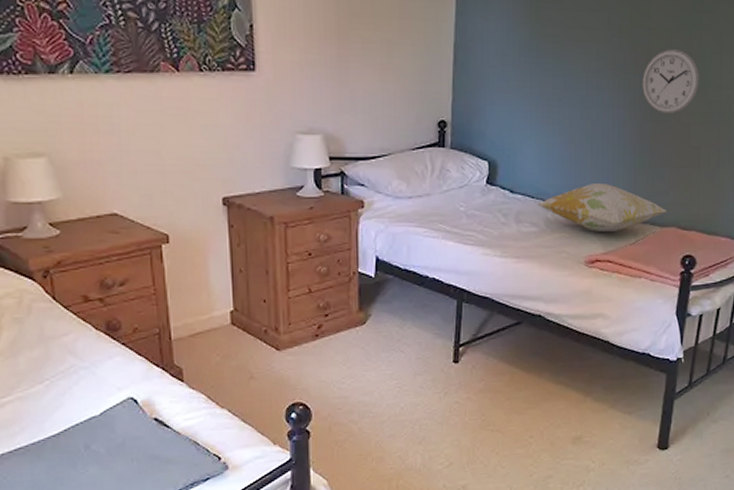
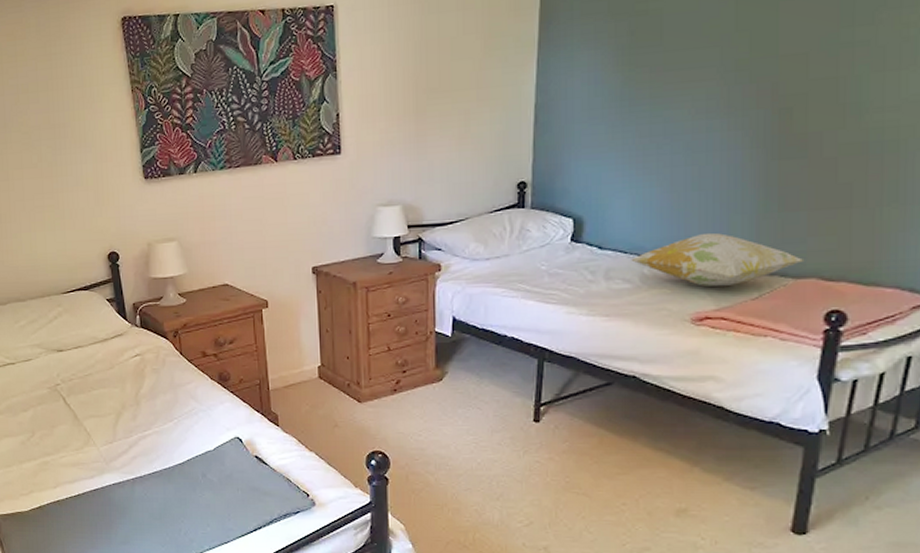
wall clock: present [642,49,699,114] -> none [767,74,850,150]

